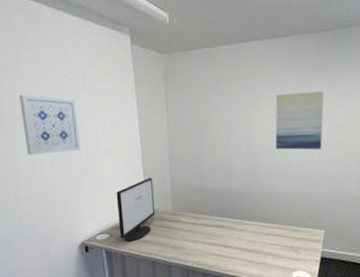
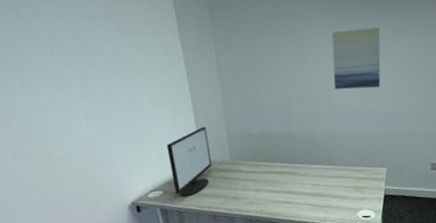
wall art: present [19,95,80,156] -> none [38,40,120,110]

